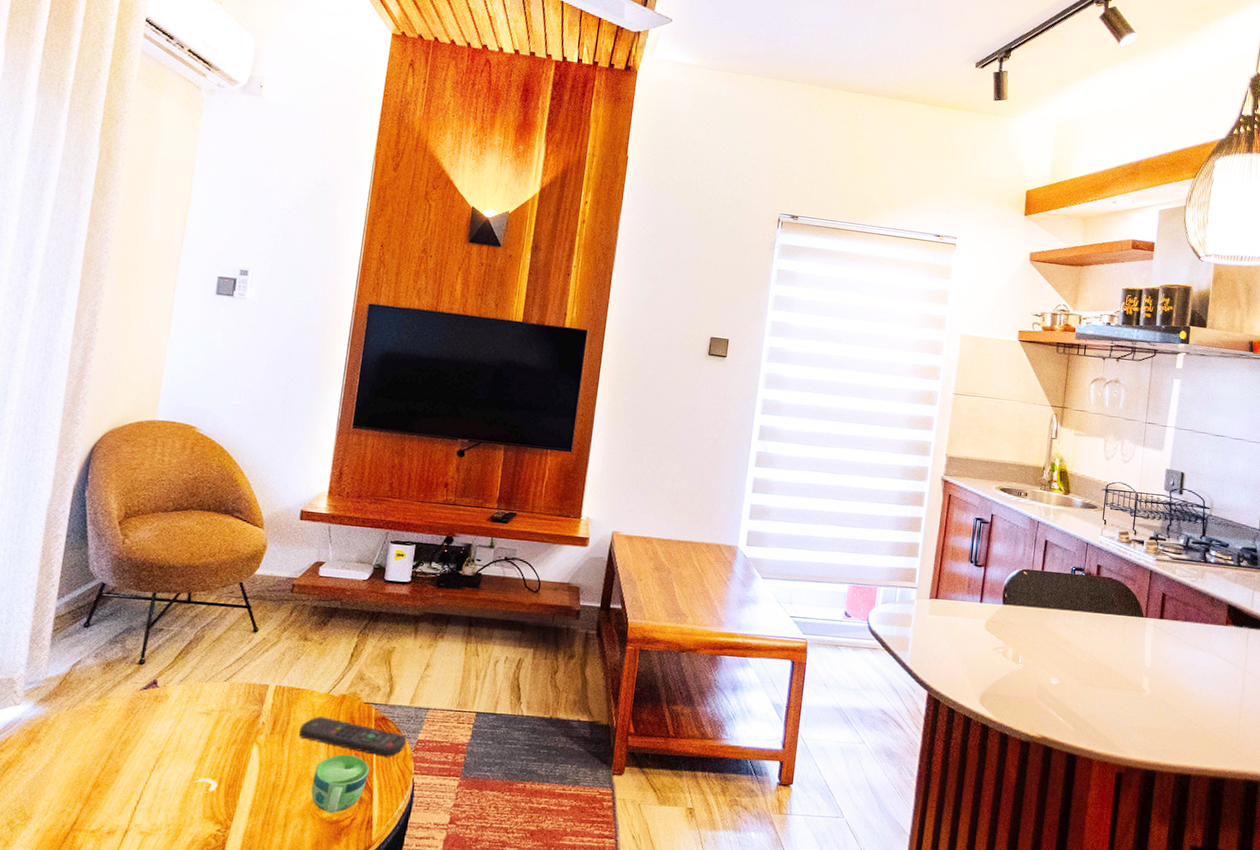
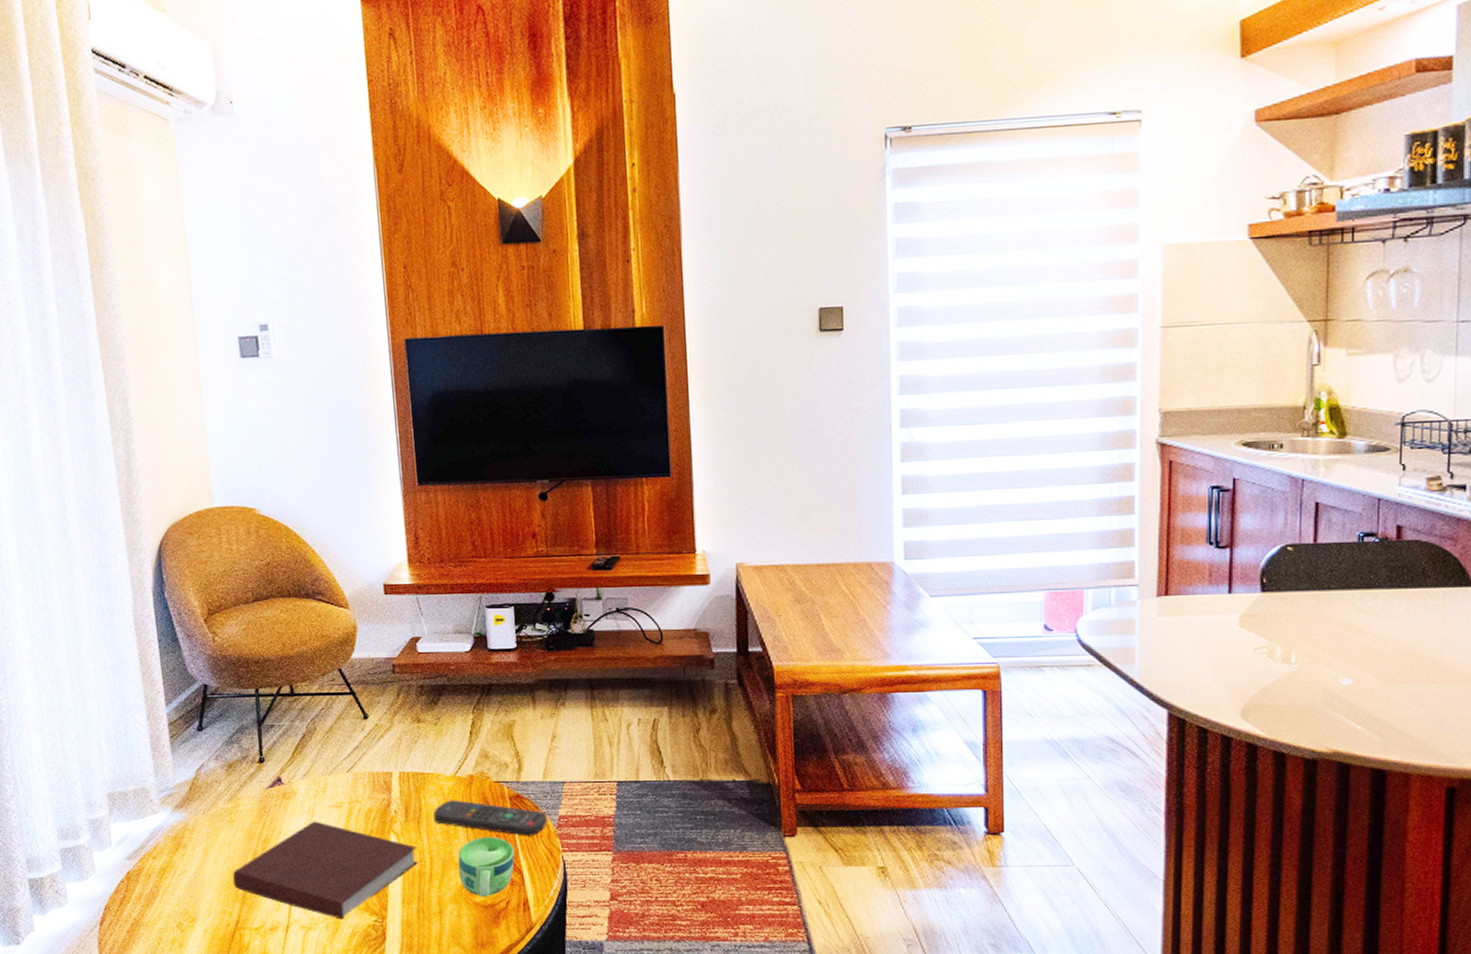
notebook: none [80,726,277,827] -> present [232,821,418,920]

